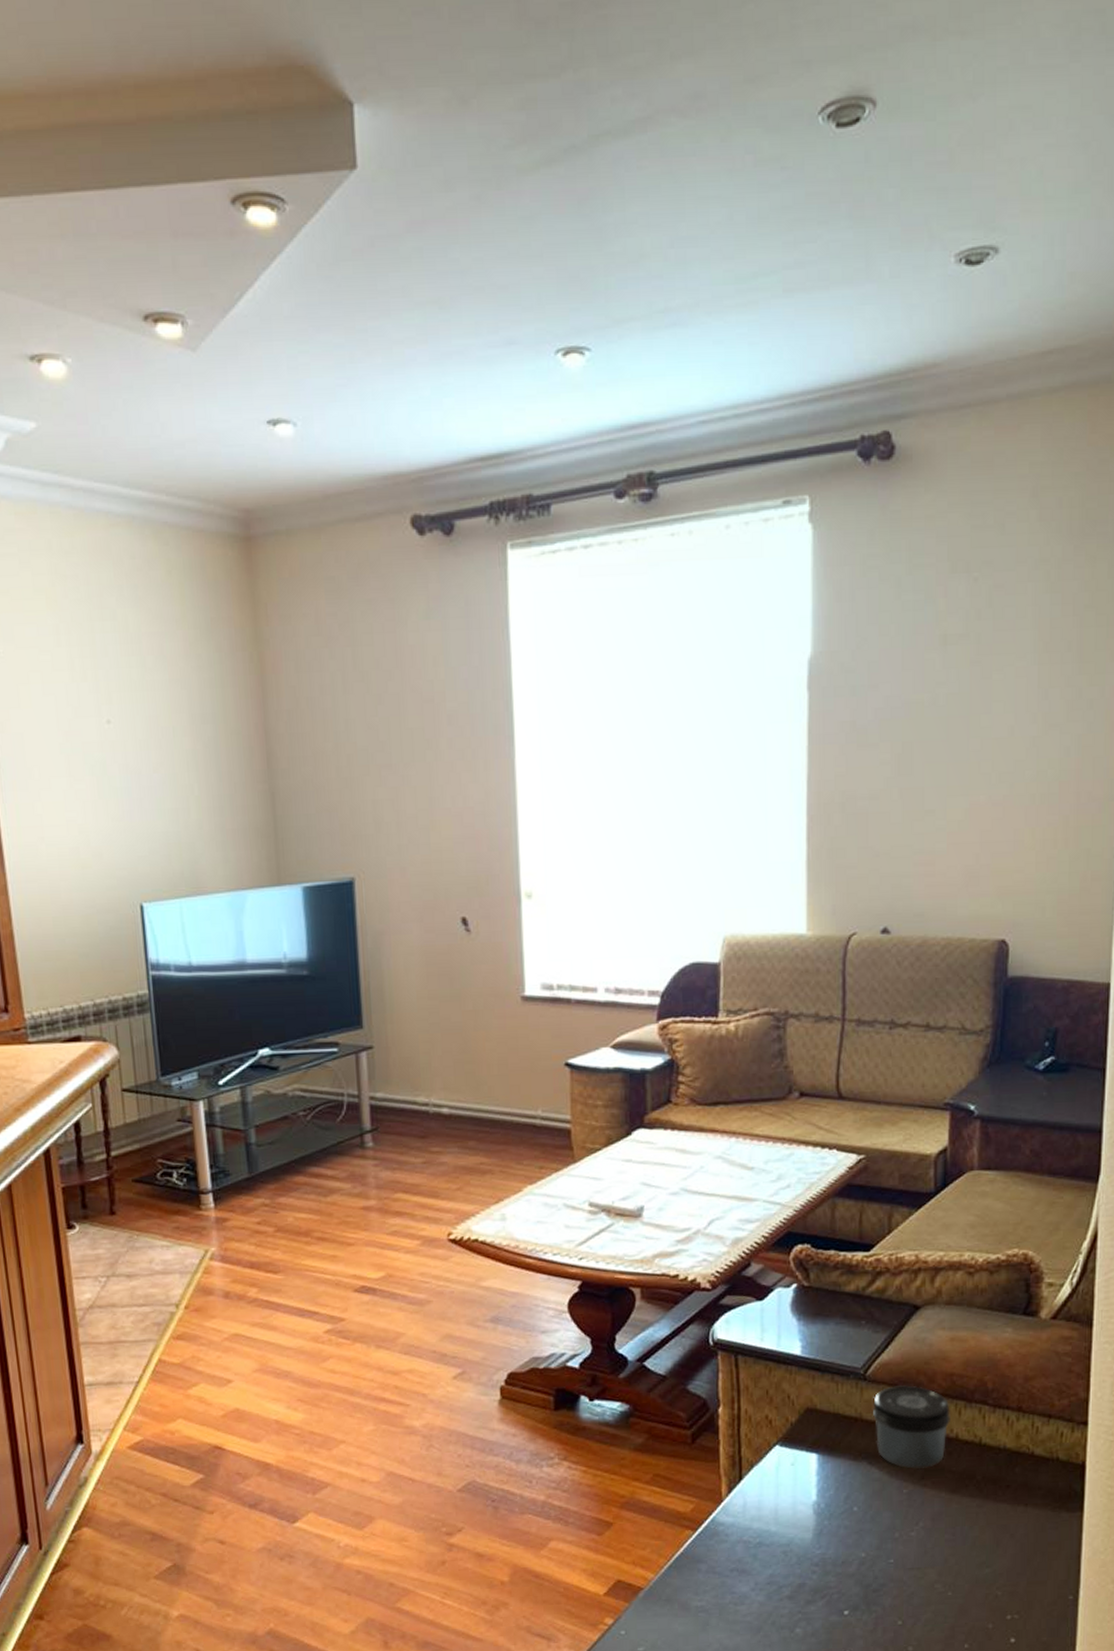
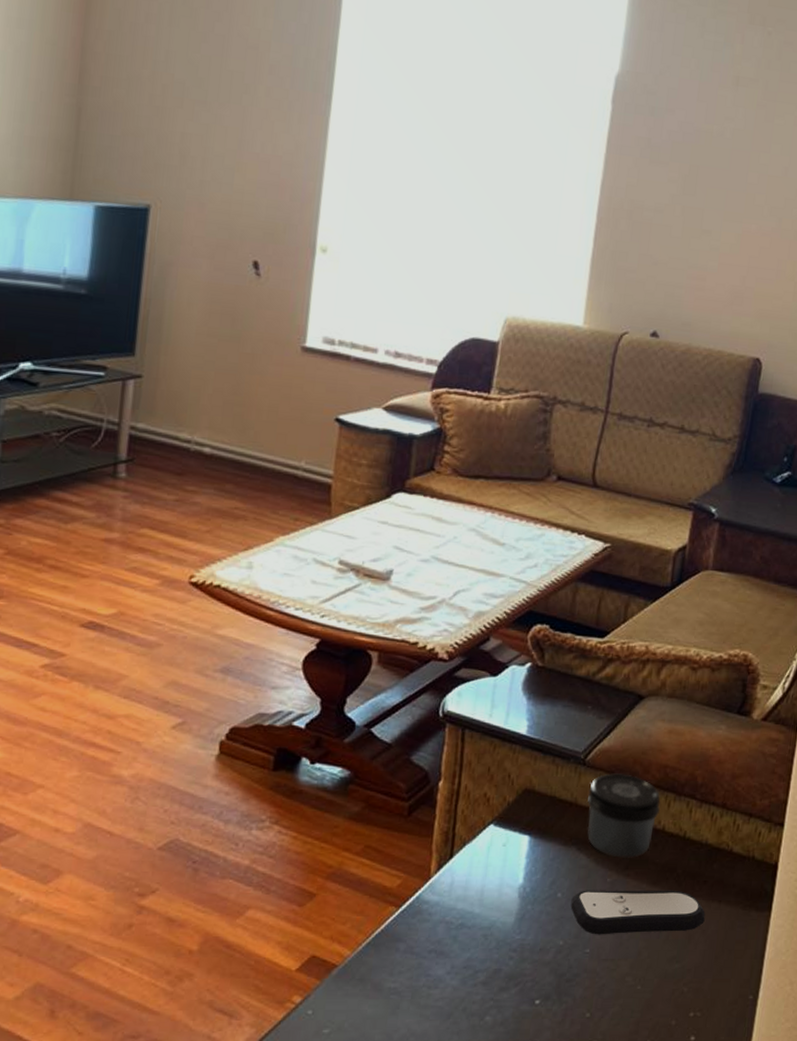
remote control: none [868,1496,1012,1545] -> present [570,890,706,935]

